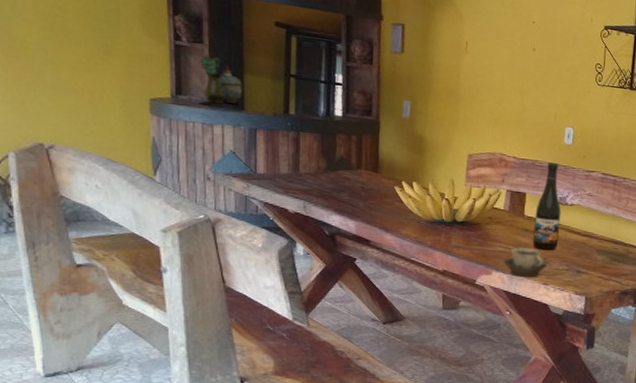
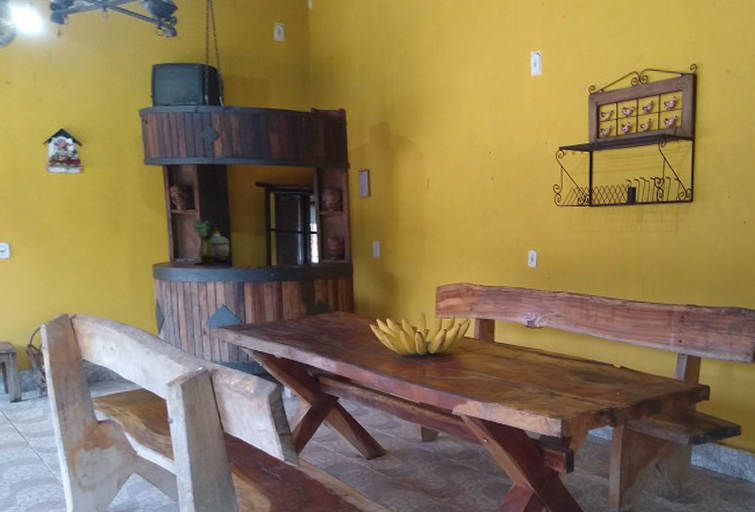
cup: present [503,247,548,277] -> none [477,374,521,403]
beer bottle: present [532,162,562,251] -> none [505,287,531,375]

